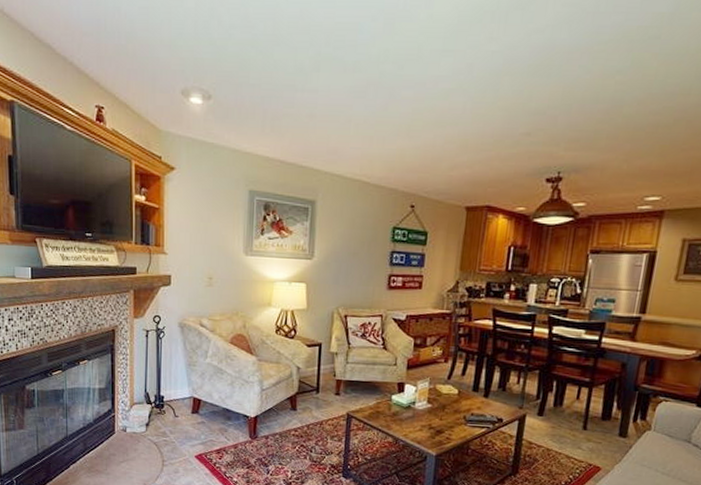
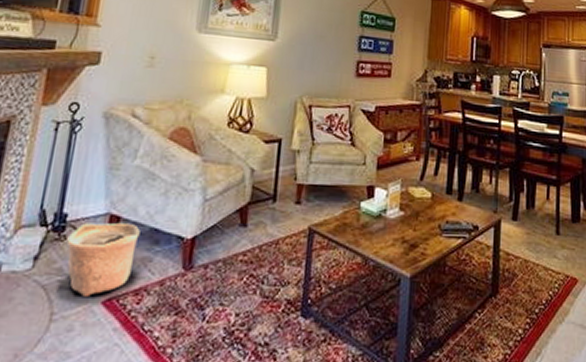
basket: none [166,403,216,453] -> present [67,222,140,298]

